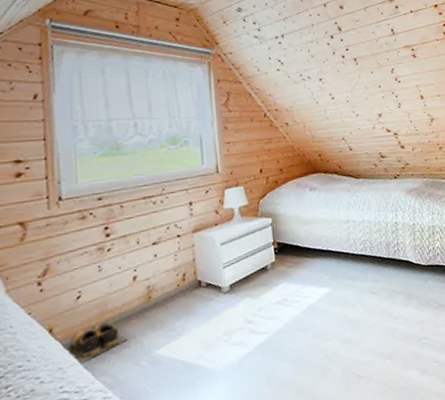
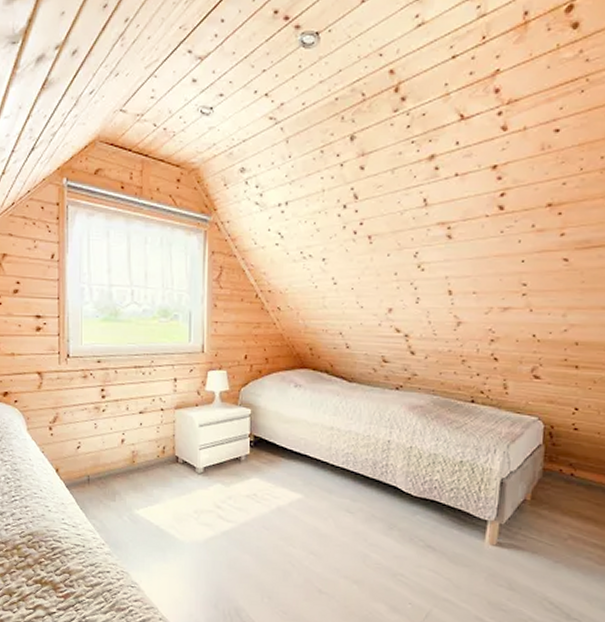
shoes: present [62,323,127,362] -> none [65,473,113,503]

